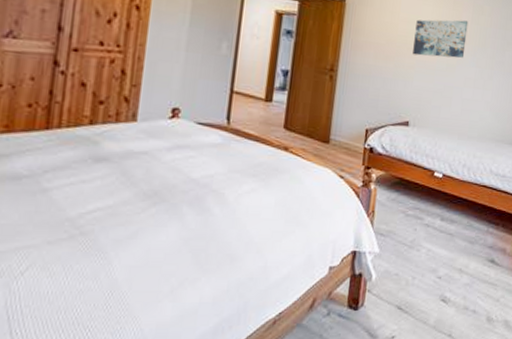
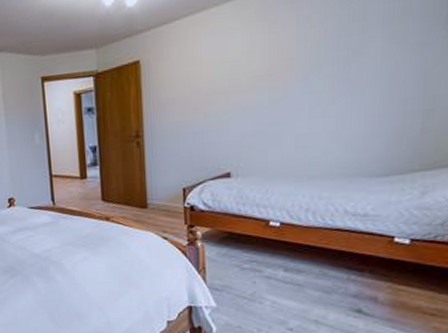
wall art: present [413,19,469,58] -> none [223,41,292,99]

